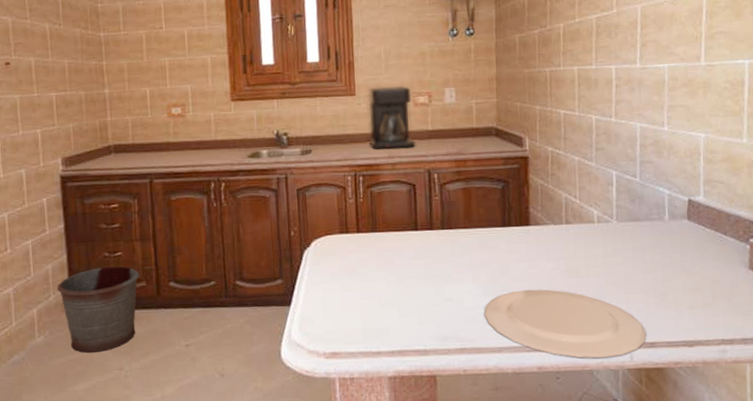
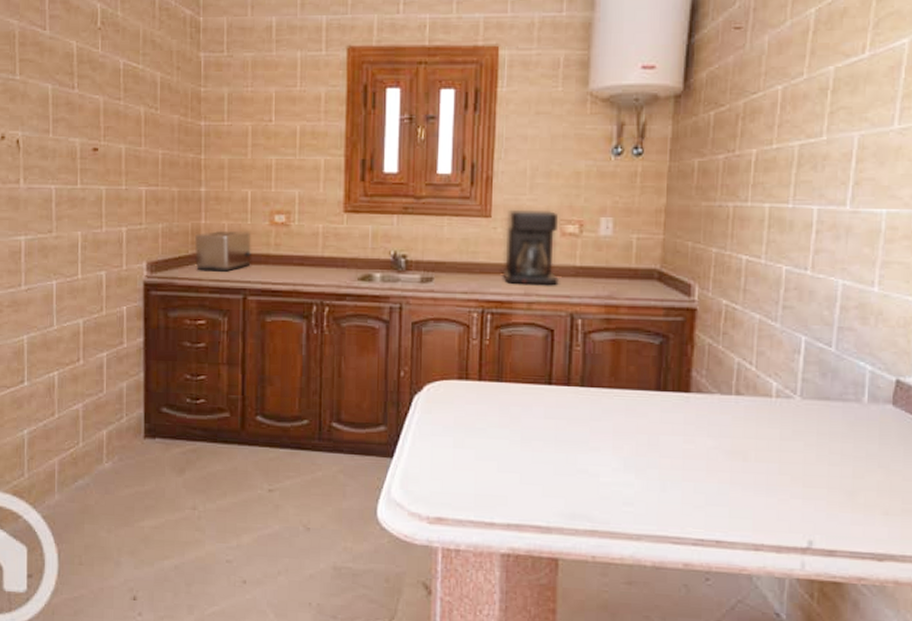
bucket: present [57,266,139,353] -> none [131,391,223,487]
toaster: none [102,124,154,162] -> present [194,230,251,272]
plate: present [484,289,647,359] -> none [624,469,825,563]

